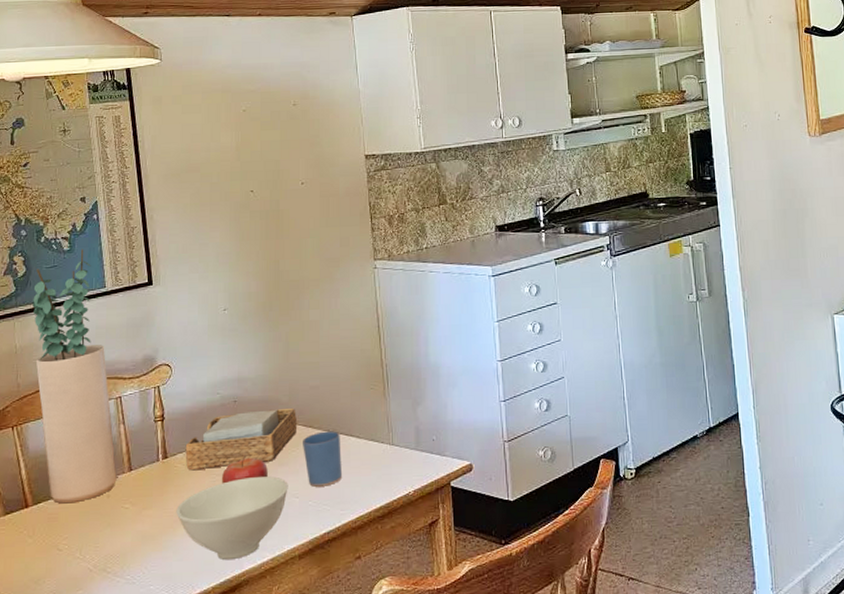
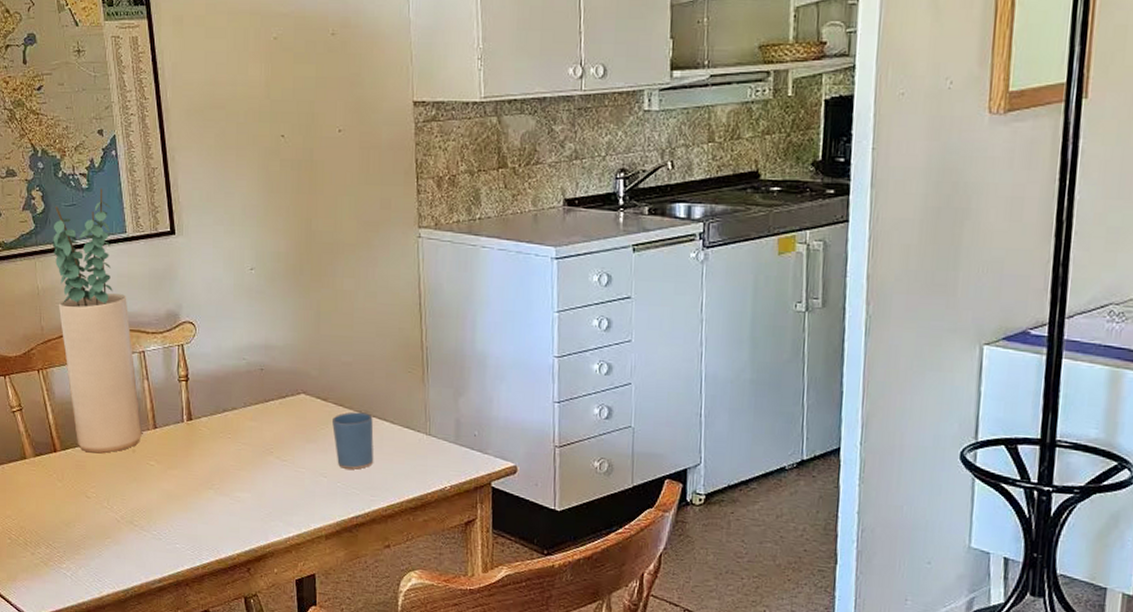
bowl: present [176,476,288,561] -> none [201,450,316,531]
napkin holder: present [185,407,298,471] -> none [210,382,328,437]
fruit: present [221,455,268,484] -> none [246,426,295,454]

